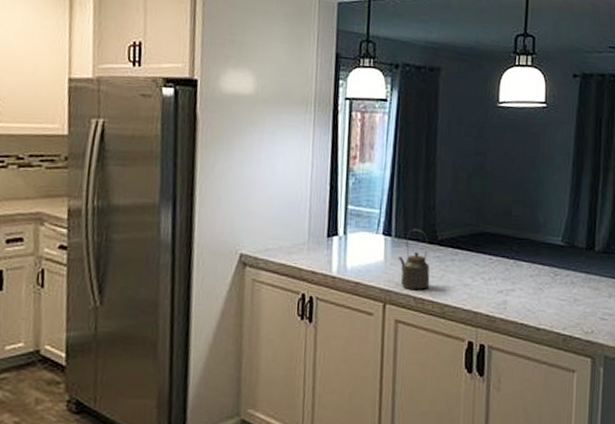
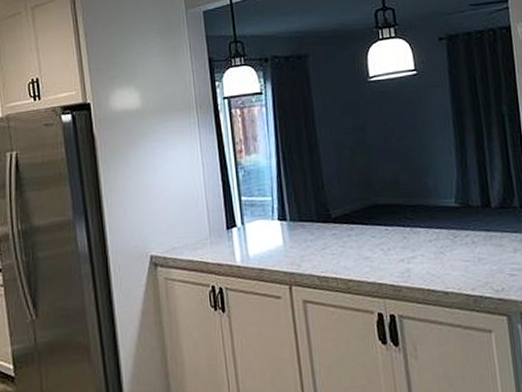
kettle: present [399,228,430,291] -> none [297,210,331,270]

